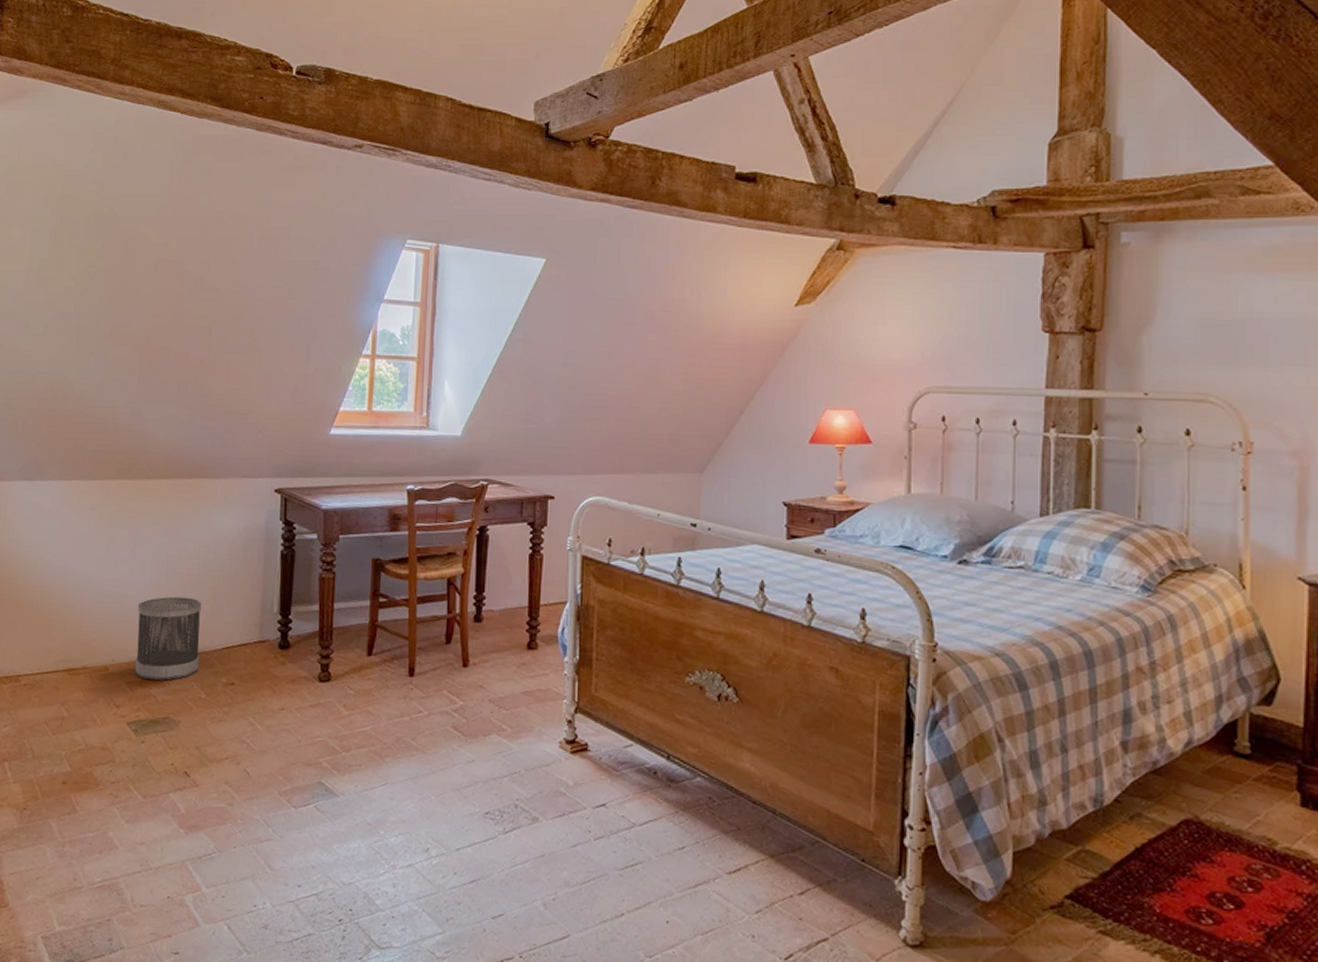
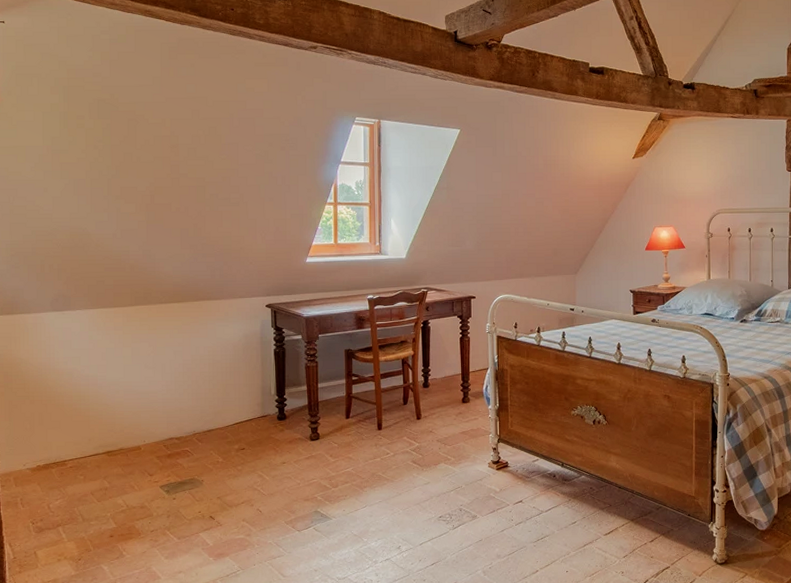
wastebasket: present [134,596,202,681] -> none [162,389,216,452]

